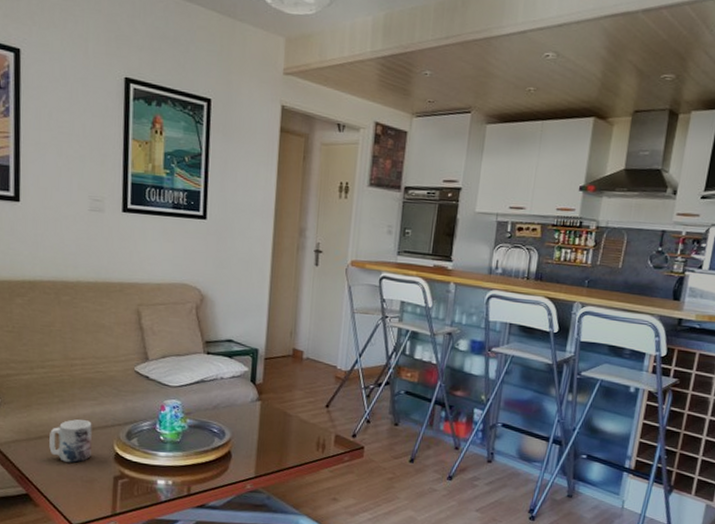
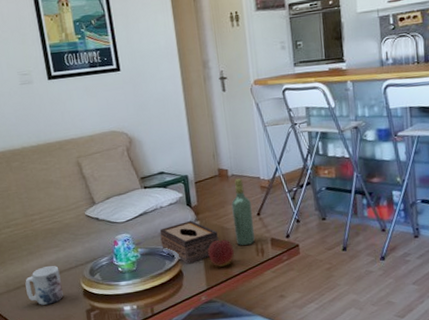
tissue box: none [213,398,279,446] -> present [159,220,219,264]
apple: none [263,426,294,456] -> present [208,240,235,267]
wine bottle: none [297,363,322,438] -> present [231,178,256,246]

